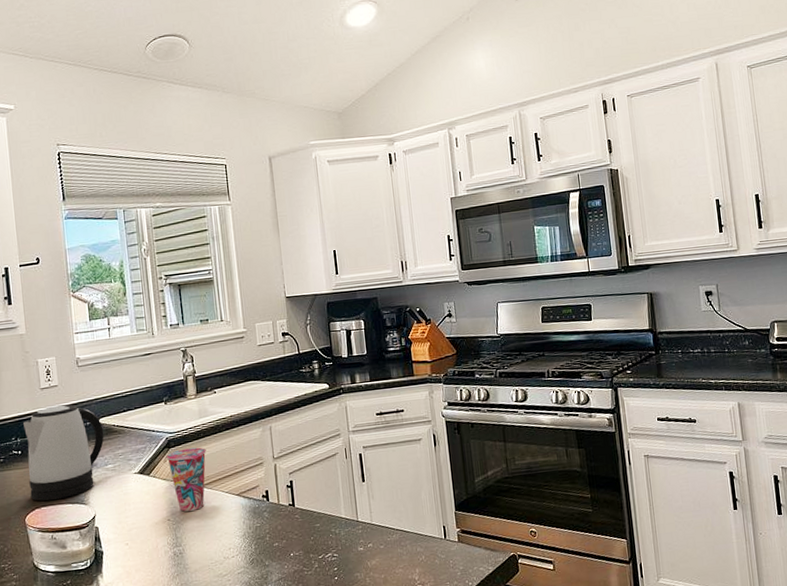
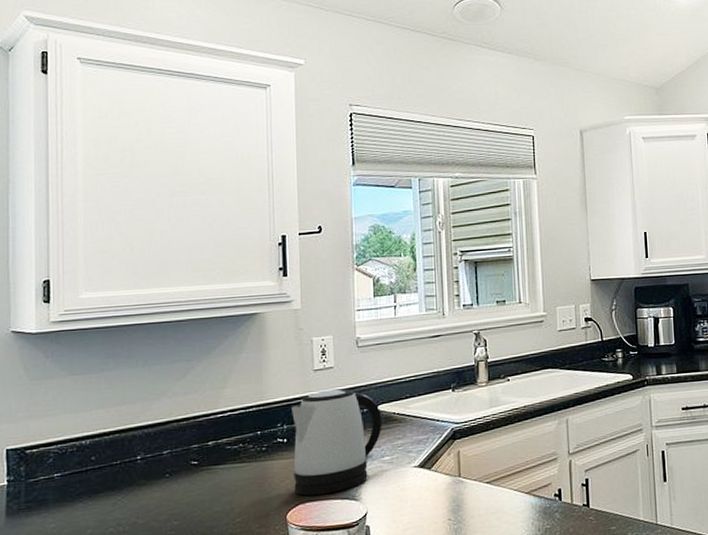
cup: present [166,447,206,512] -> none [450,439,495,511]

